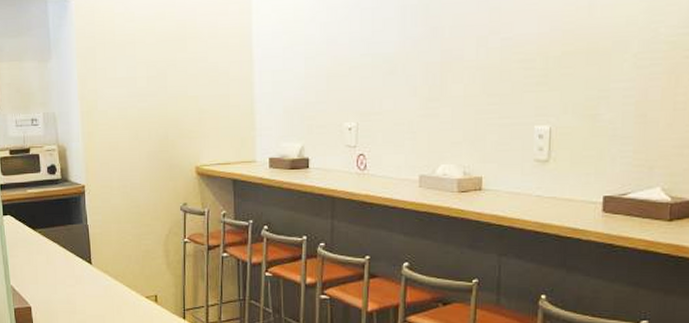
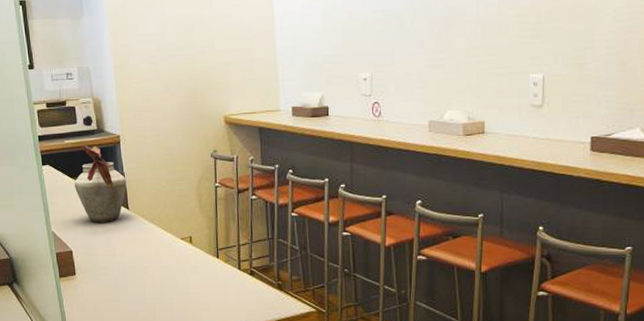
vase: none [35,195,90,277] -> present [74,145,127,223]

